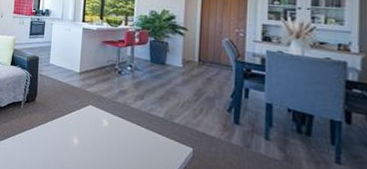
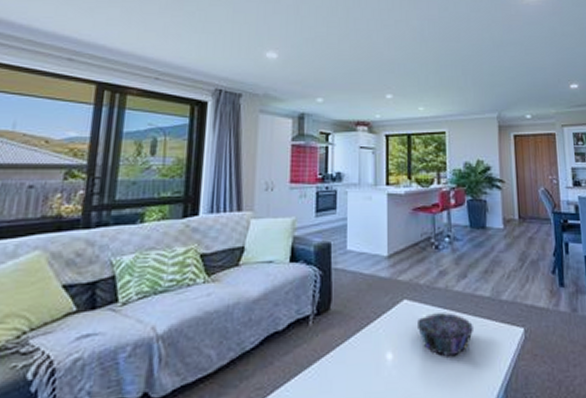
decorative bowl: none [98,119,145,154] -> present [416,313,473,357]

